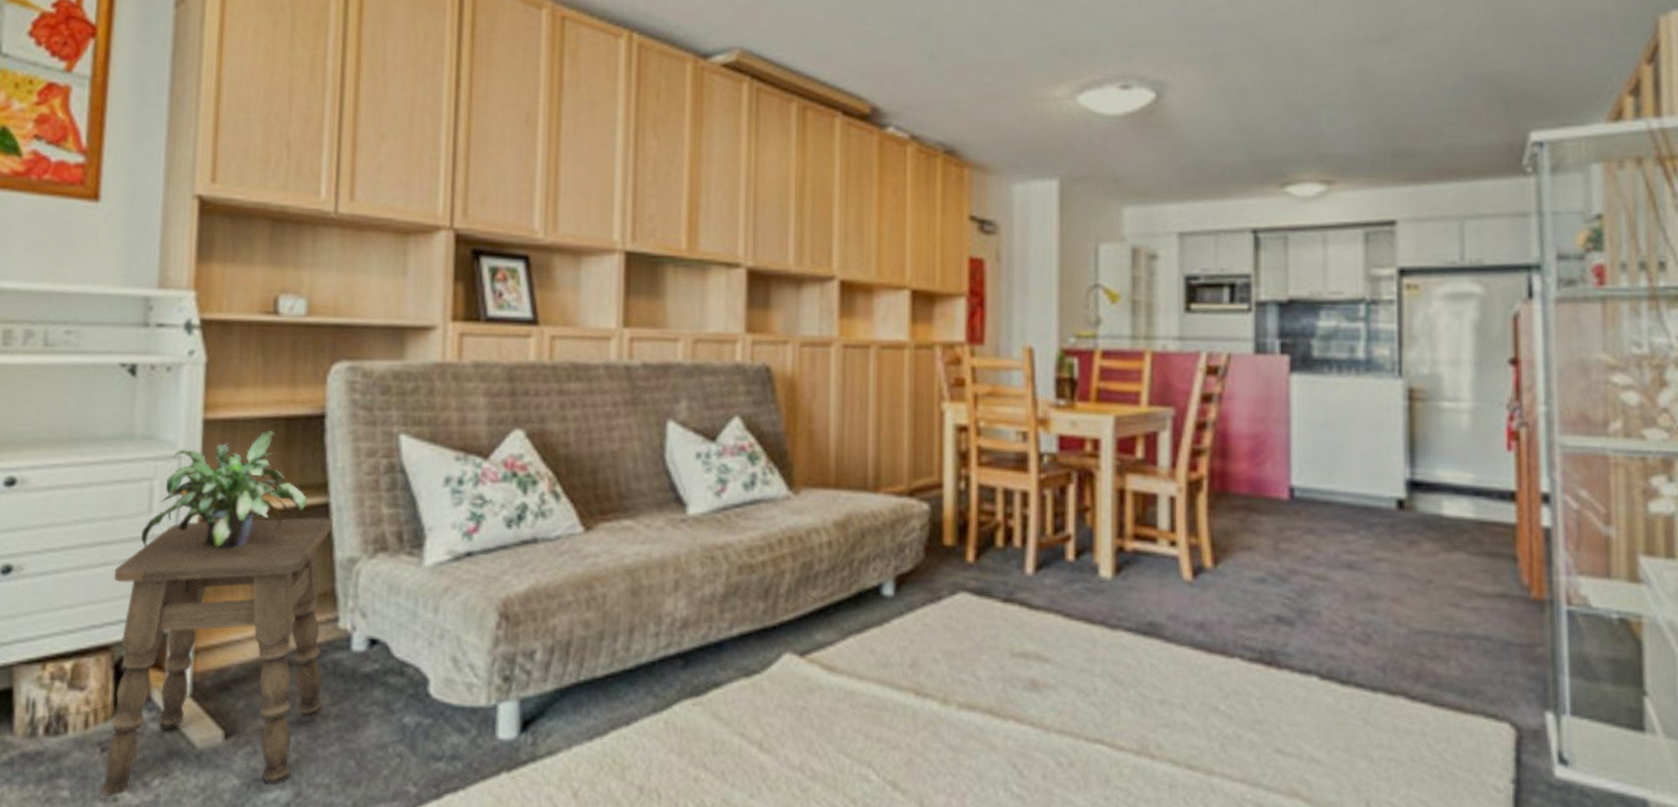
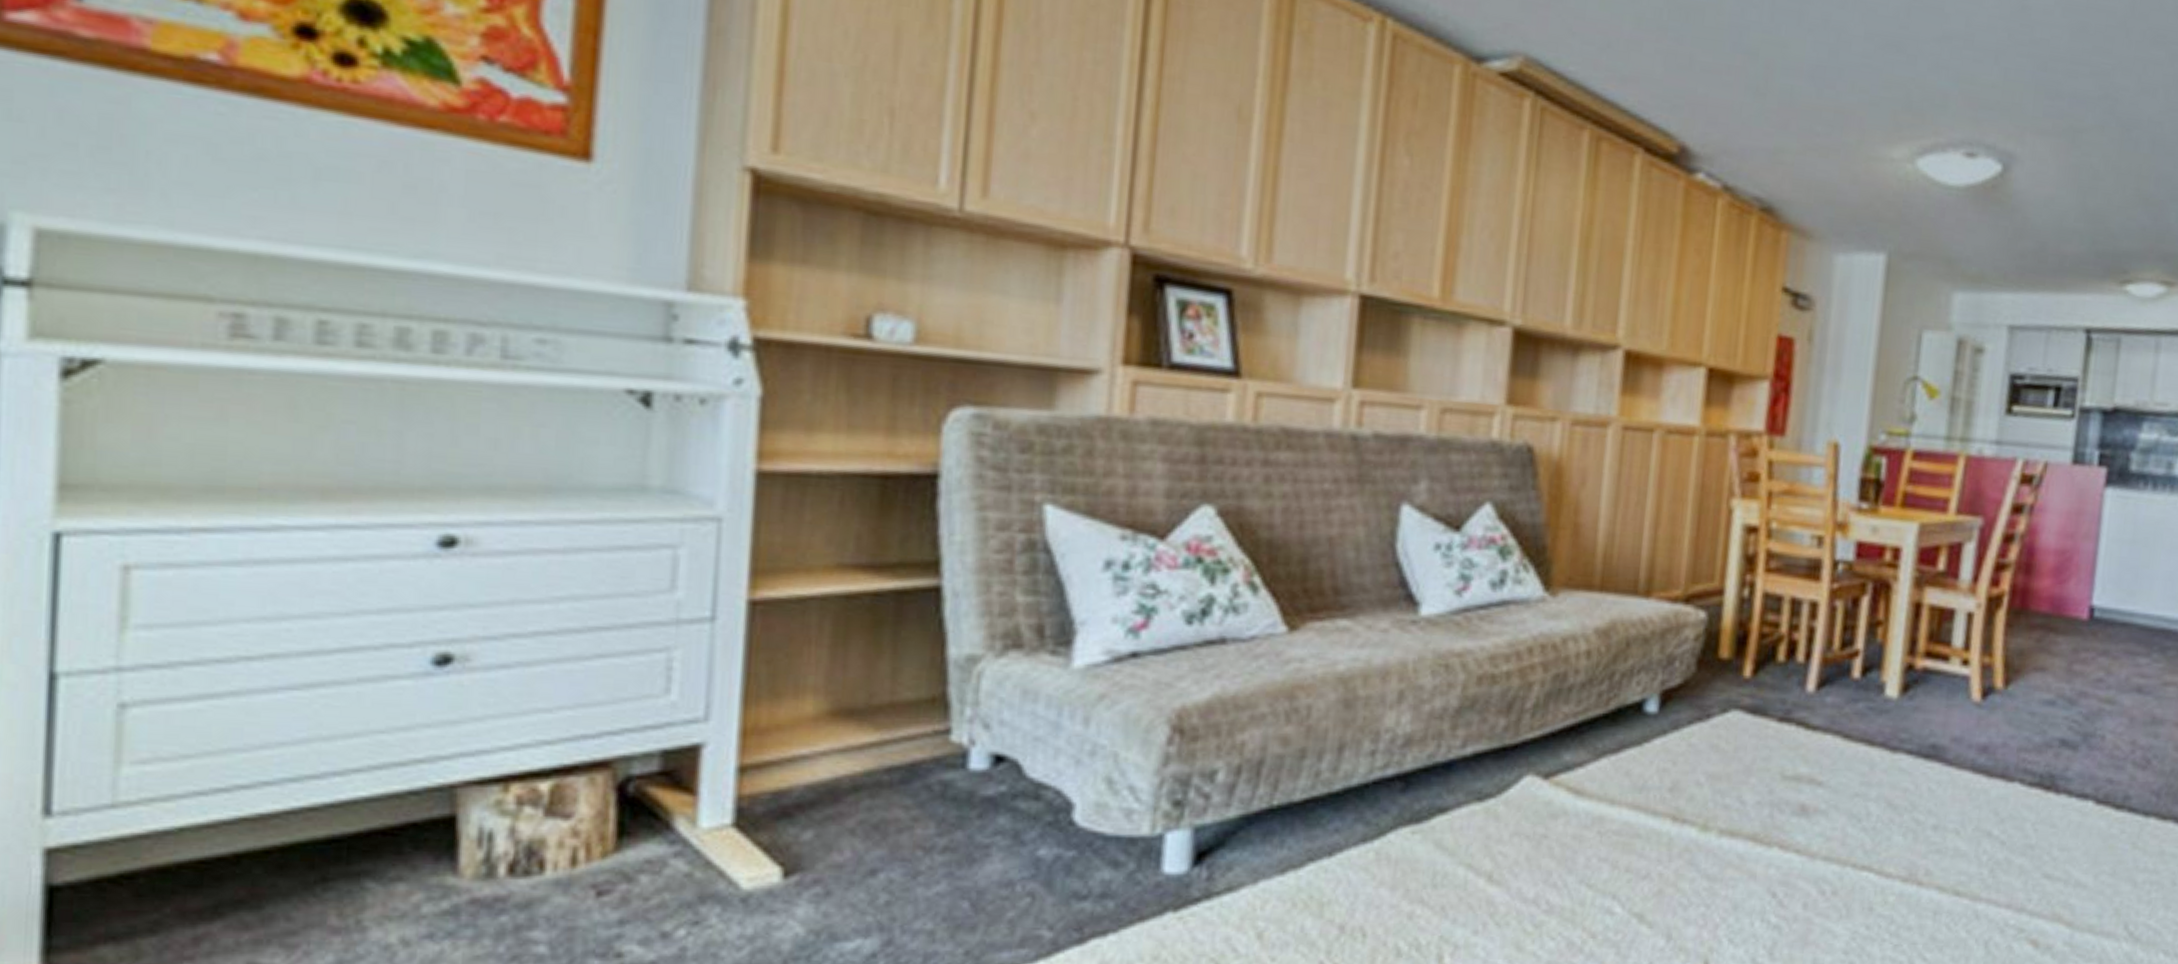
side table: present [100,517,333,796] -> none [595,602,946,951]
potted plant: present [140,431,308,549] -> none [658,490,911,640]

